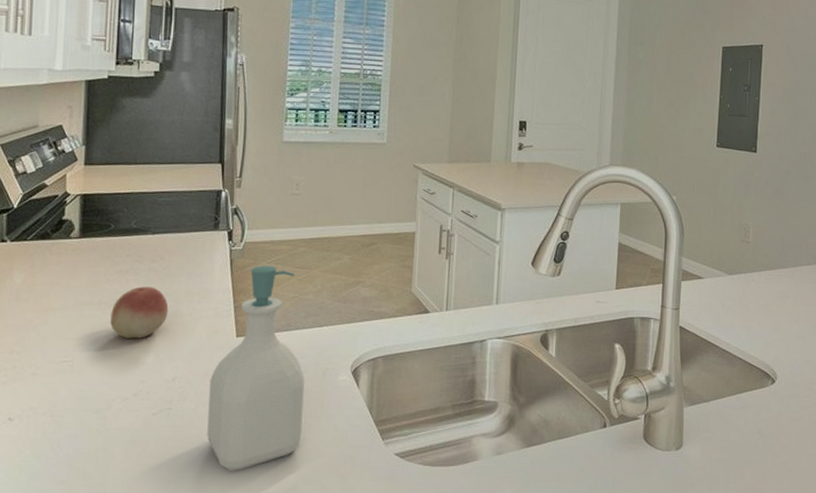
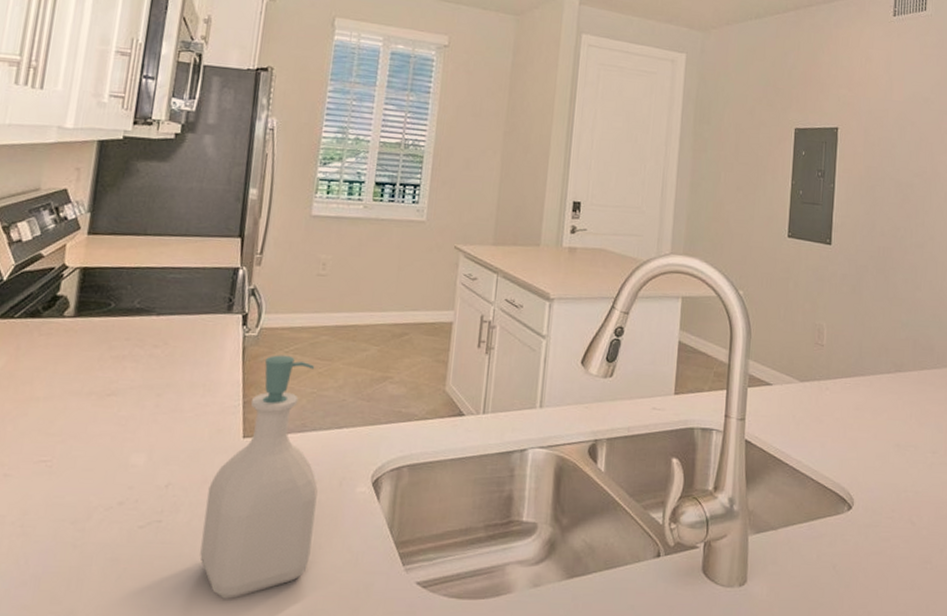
fruit: present [110,286,169,339] -> none [99,375,169,437]

